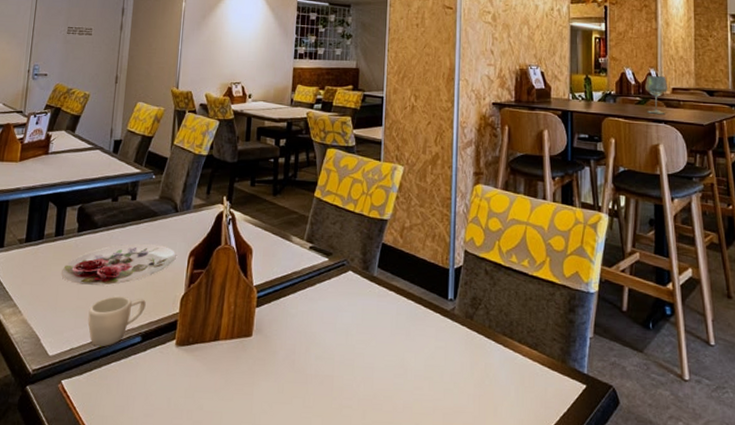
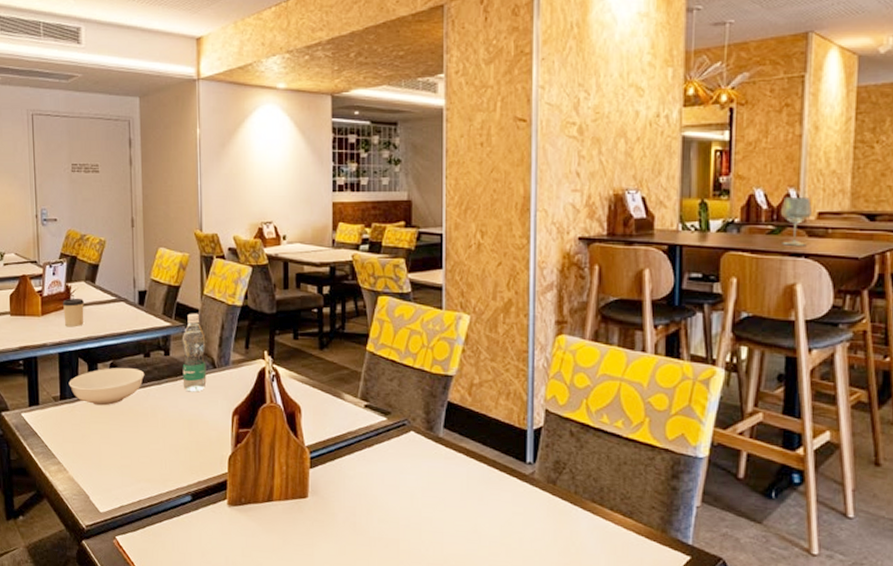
bowl: none [36,211,111,248] -> present [69,367,145,406]
cup: none [40,145,62,173] -> present [62,298,84,327]
plate: present [61,243,176,286] -> none [101,401,219,445]
mug: present [87,296,146,347] -> none [134,455,192,506]
bottle: none [145,161,172,235] -> present [182,313,207,392]

